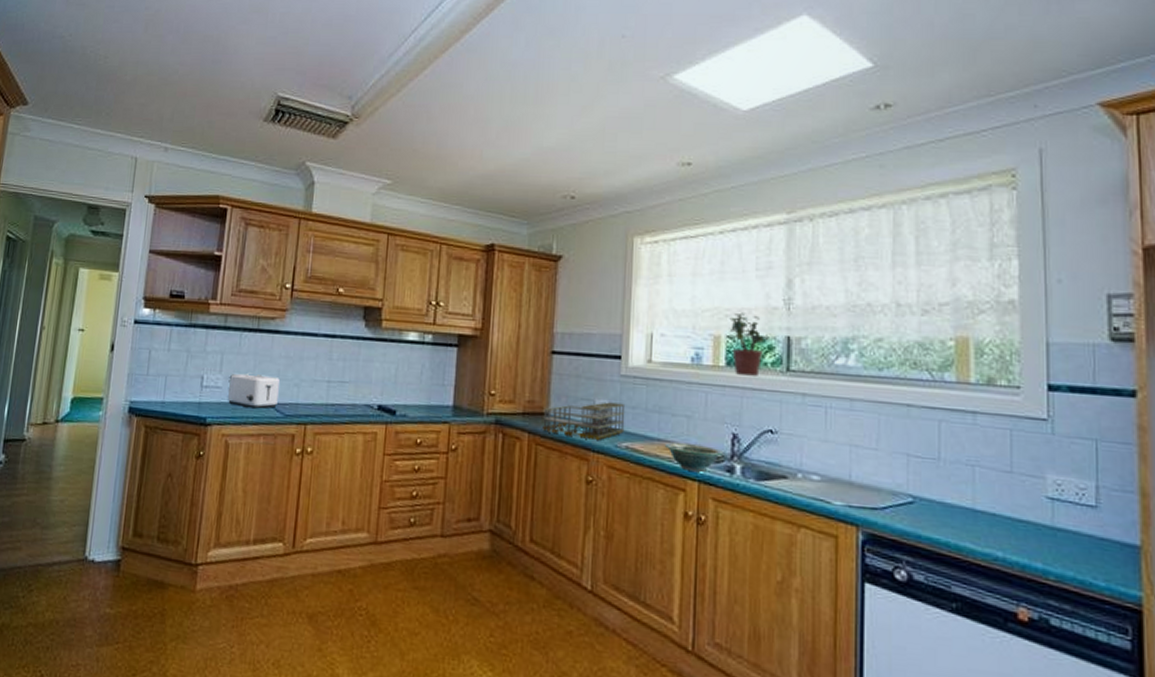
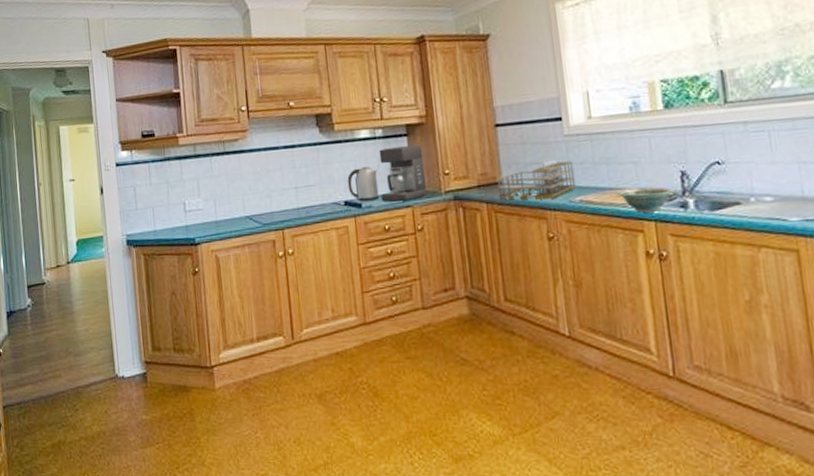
toaster: present [228,373,280,409] -> none [208,192,255,224]
kettle: none [385,371,419,410] -> present [347,166,380,202]
coffee maker: none [418,356,472,416] -> present [379,145,428,202]
potted plant: present [729,312,771,376] -> none [660,55,704,115]

